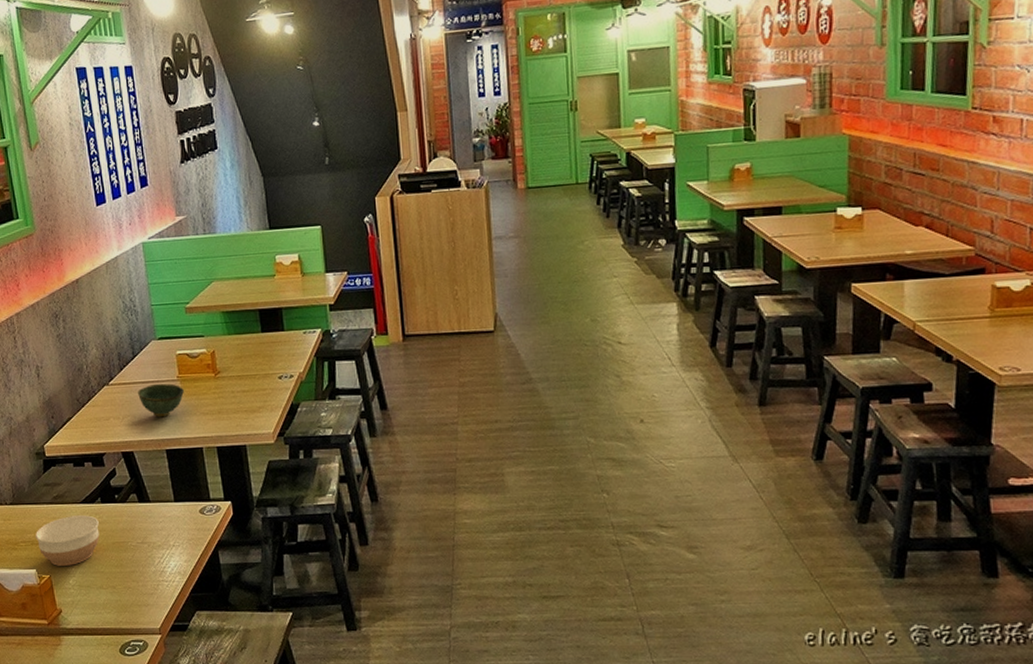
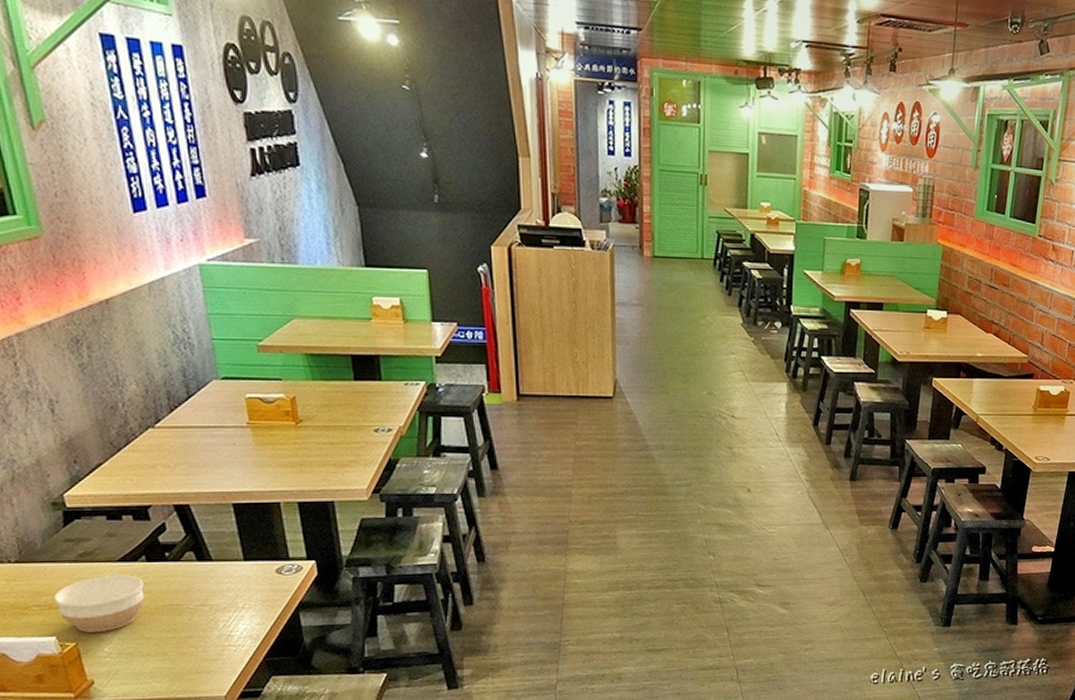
bowl: present [138,383,185,418] -> none [195,430,257,468]

